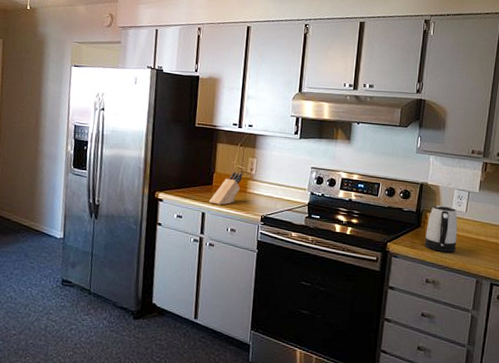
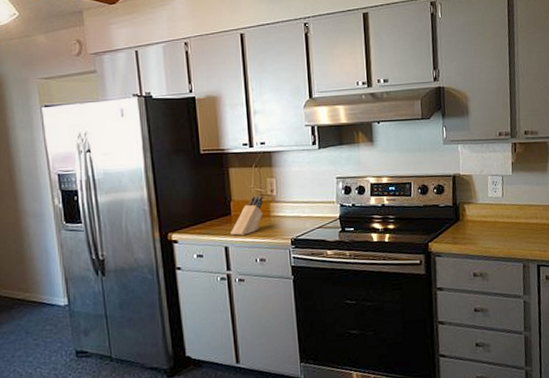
kettle: present [424,205,458,253] -> none [465,194,499,243]

